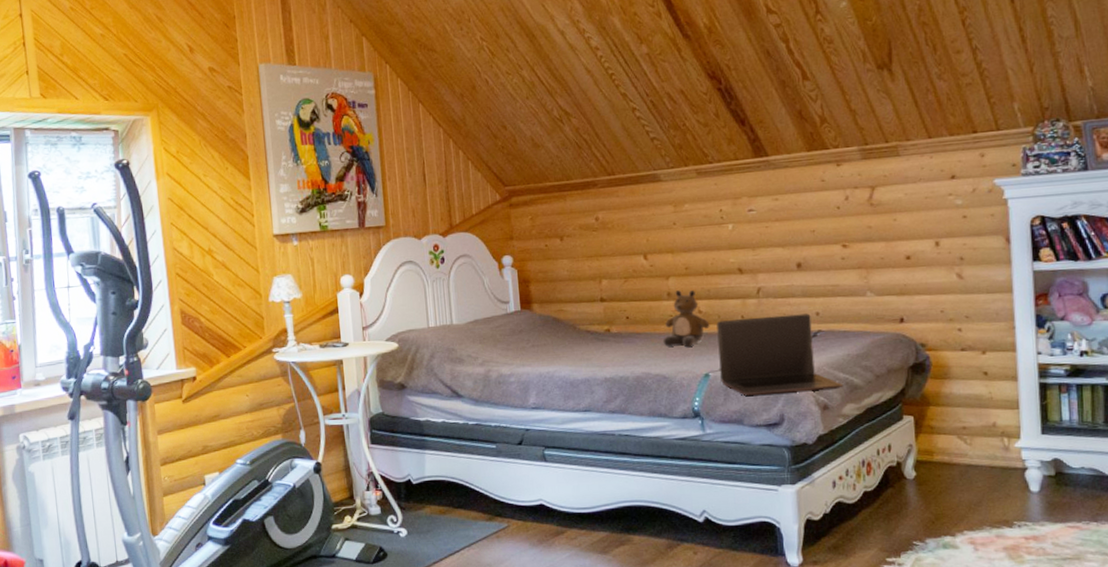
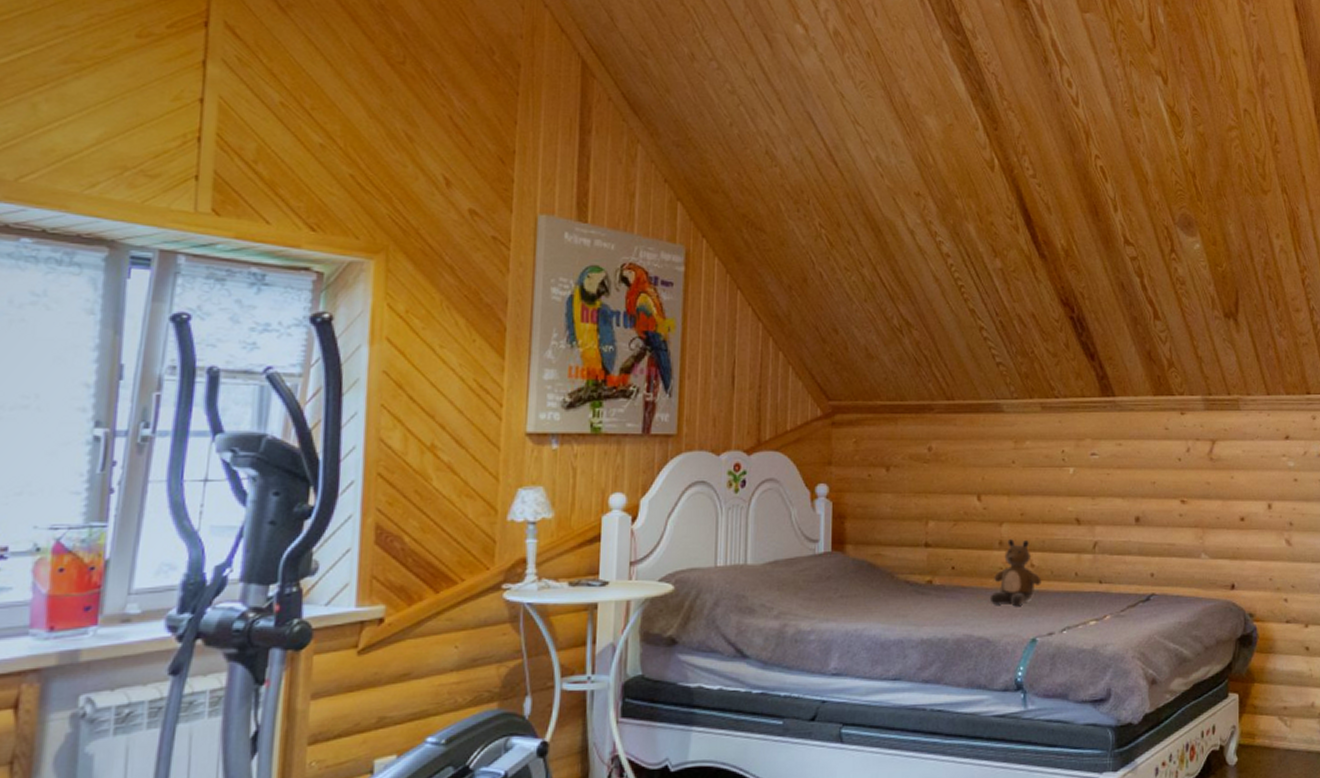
laptop computer: present [716,313,844,397] -> none [1048,574,1173,667]

